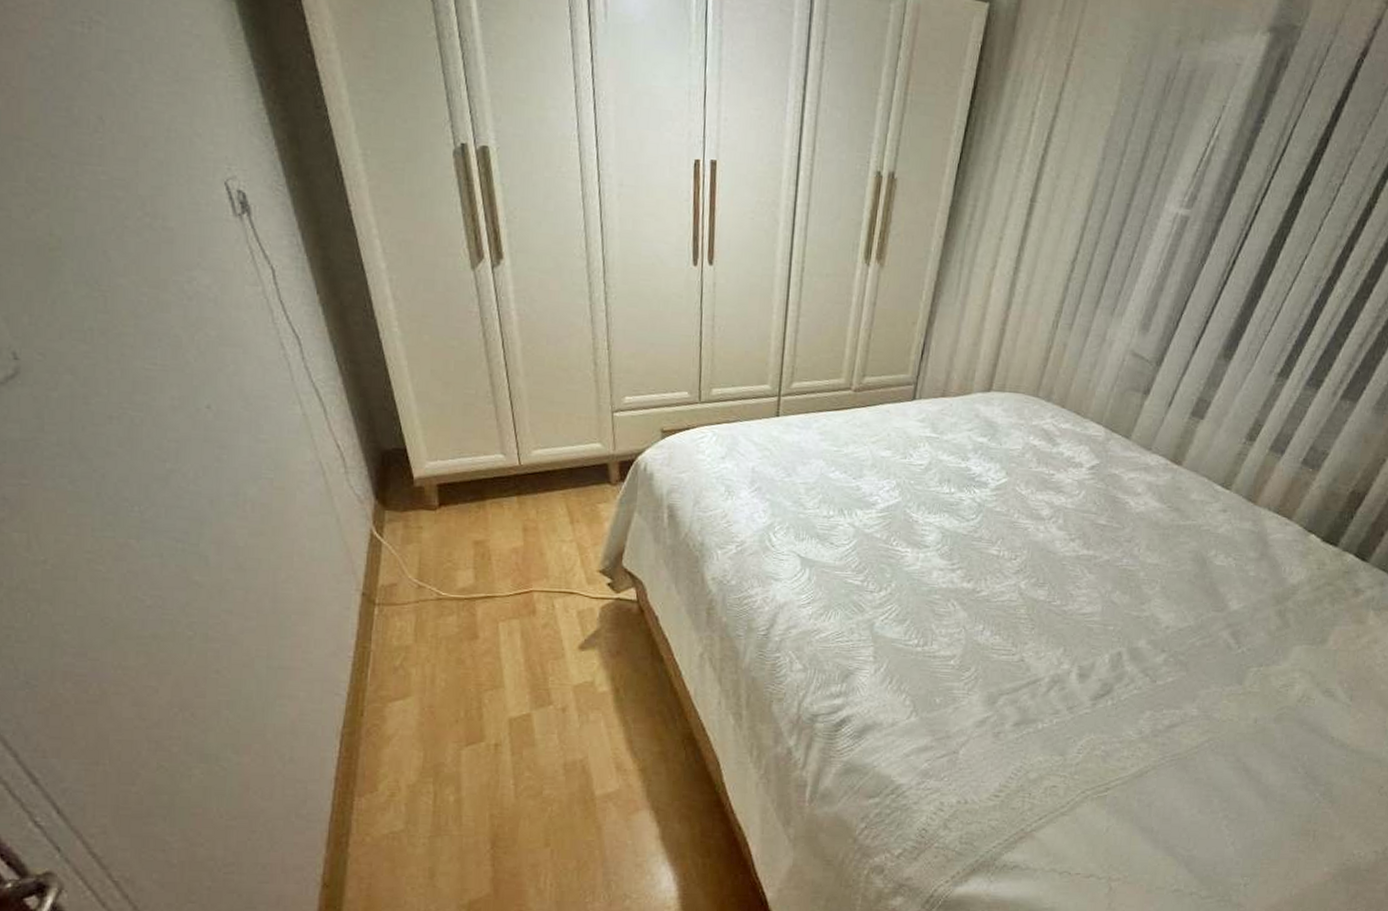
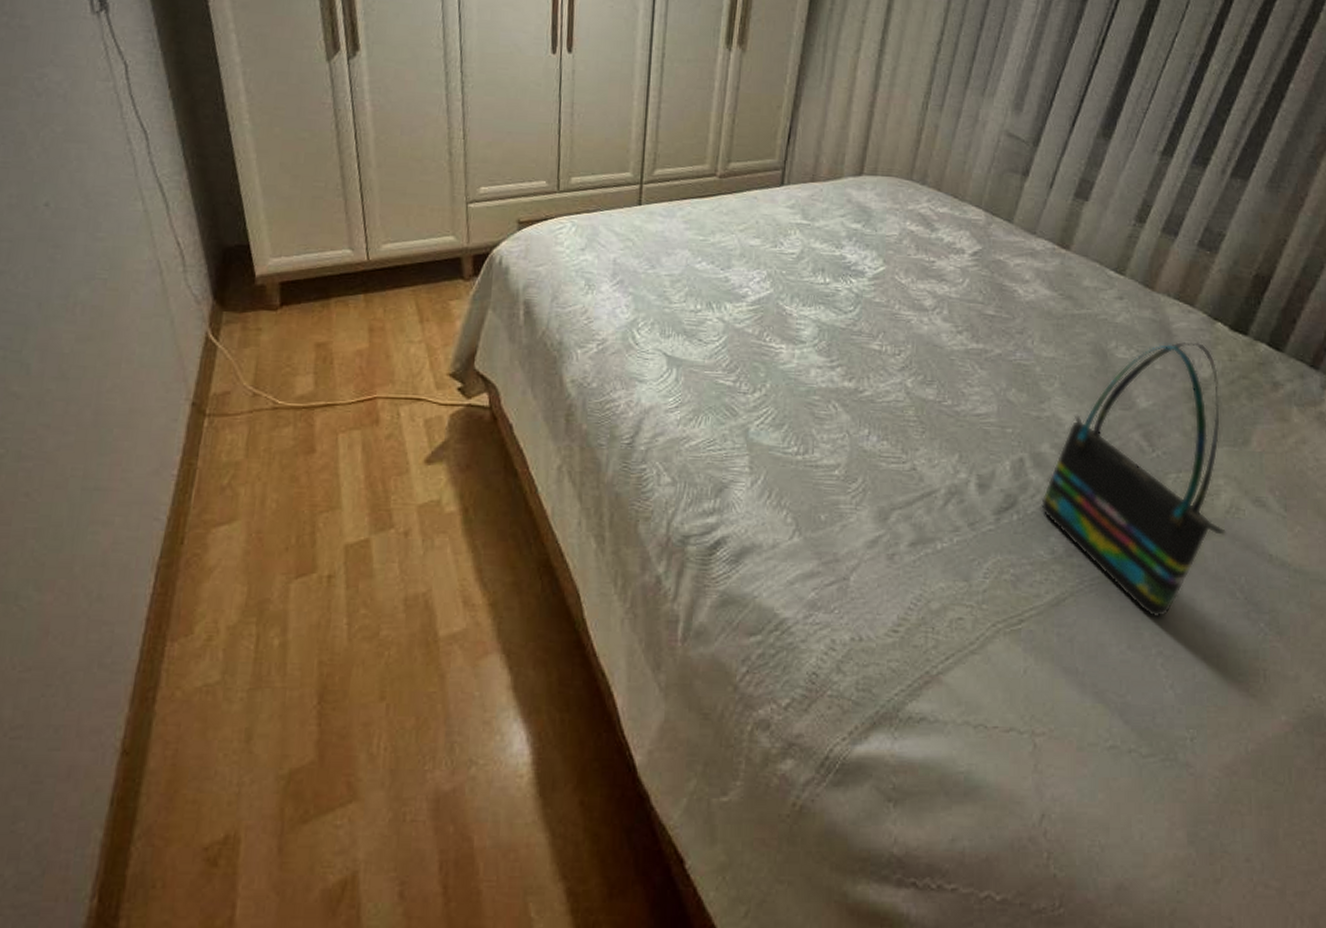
tote bag: none [1133,551,1306,788] -> present [1041,341,1226,618]

